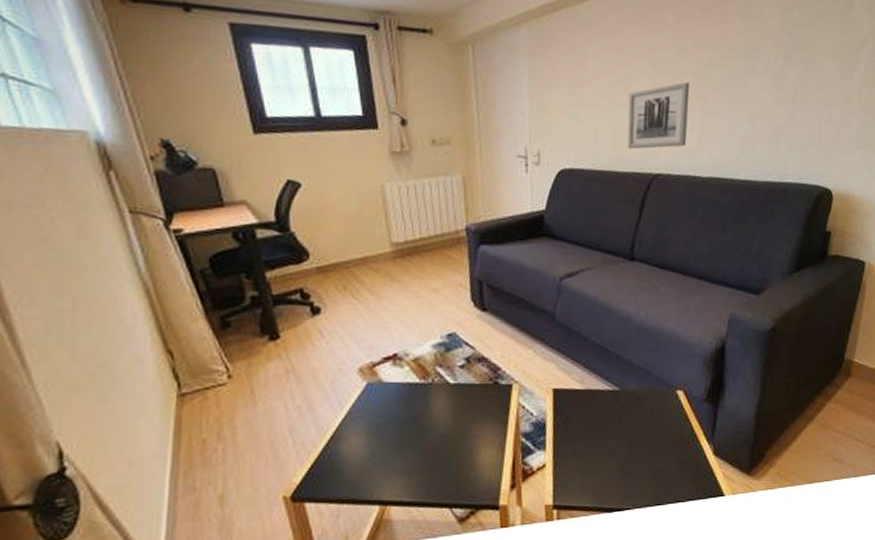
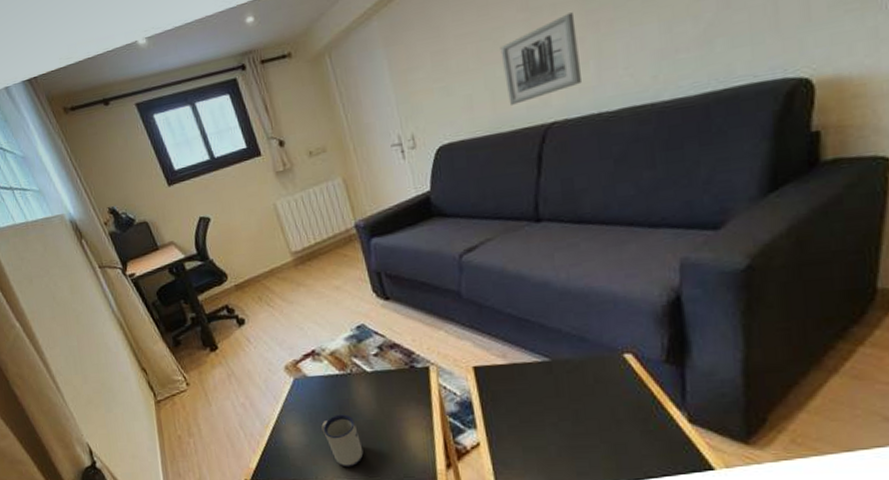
mug: none [387,427,430,485] -> present [320,414,364,468]

